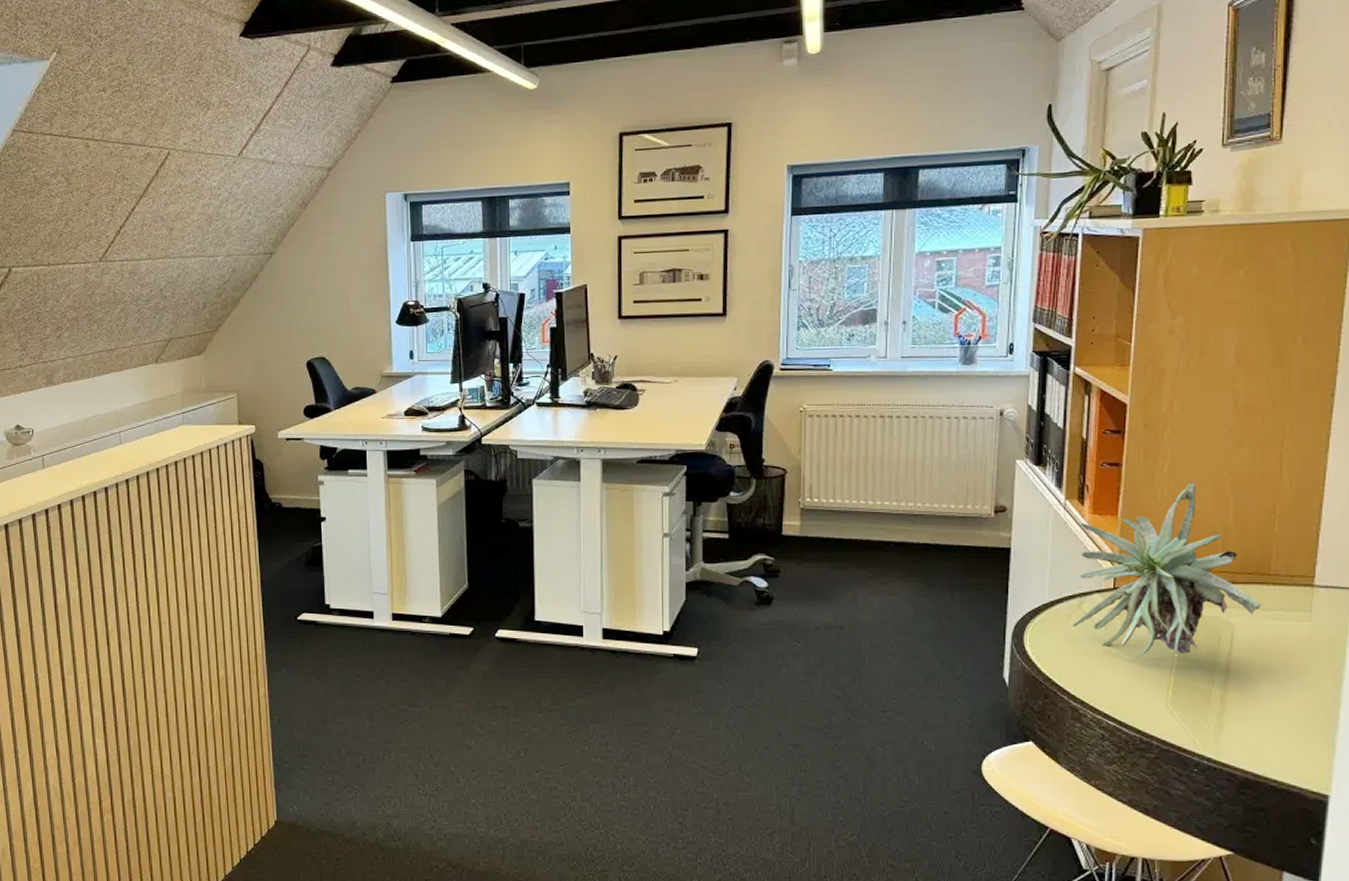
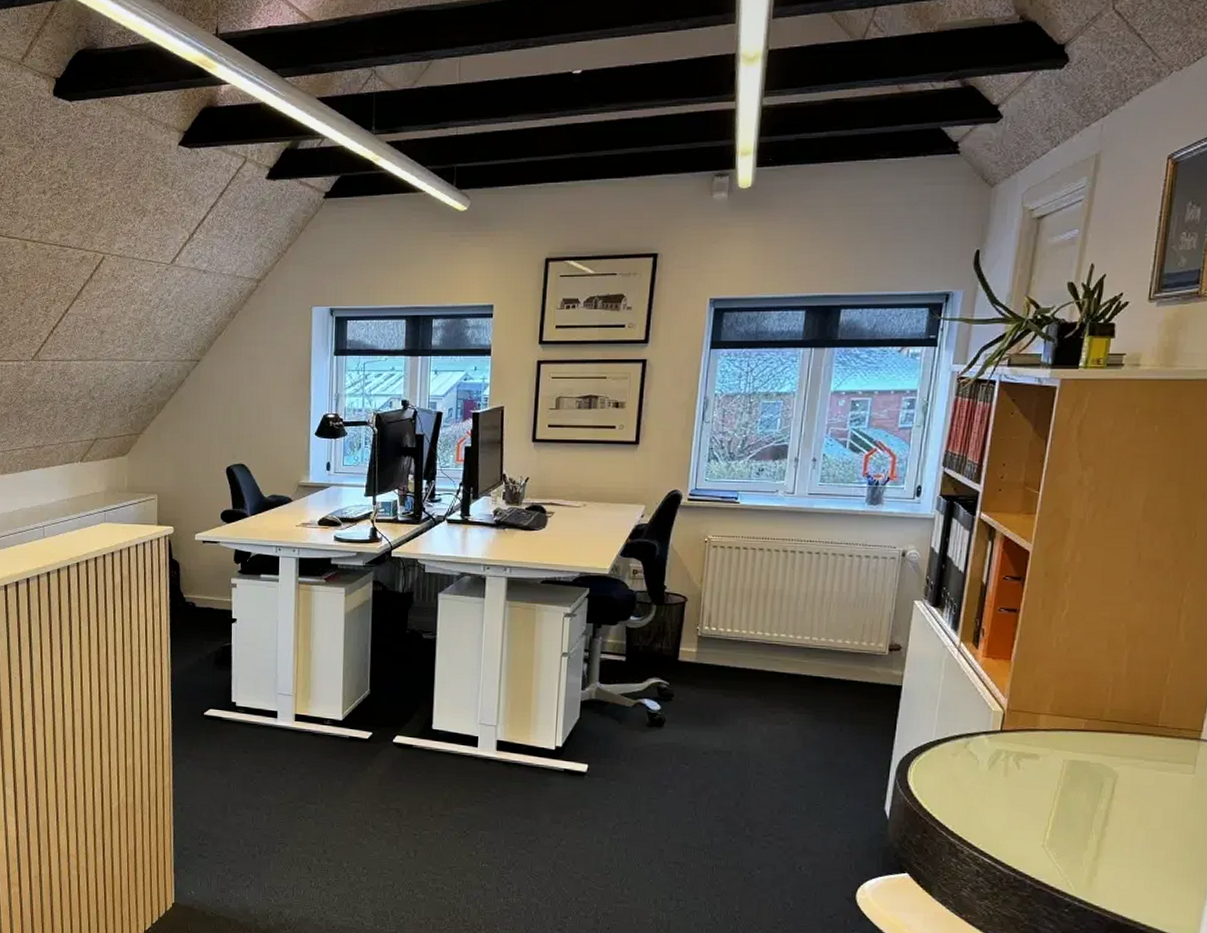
plant: present [1072,481,1262,659] -> none [956,631,1147,800]

